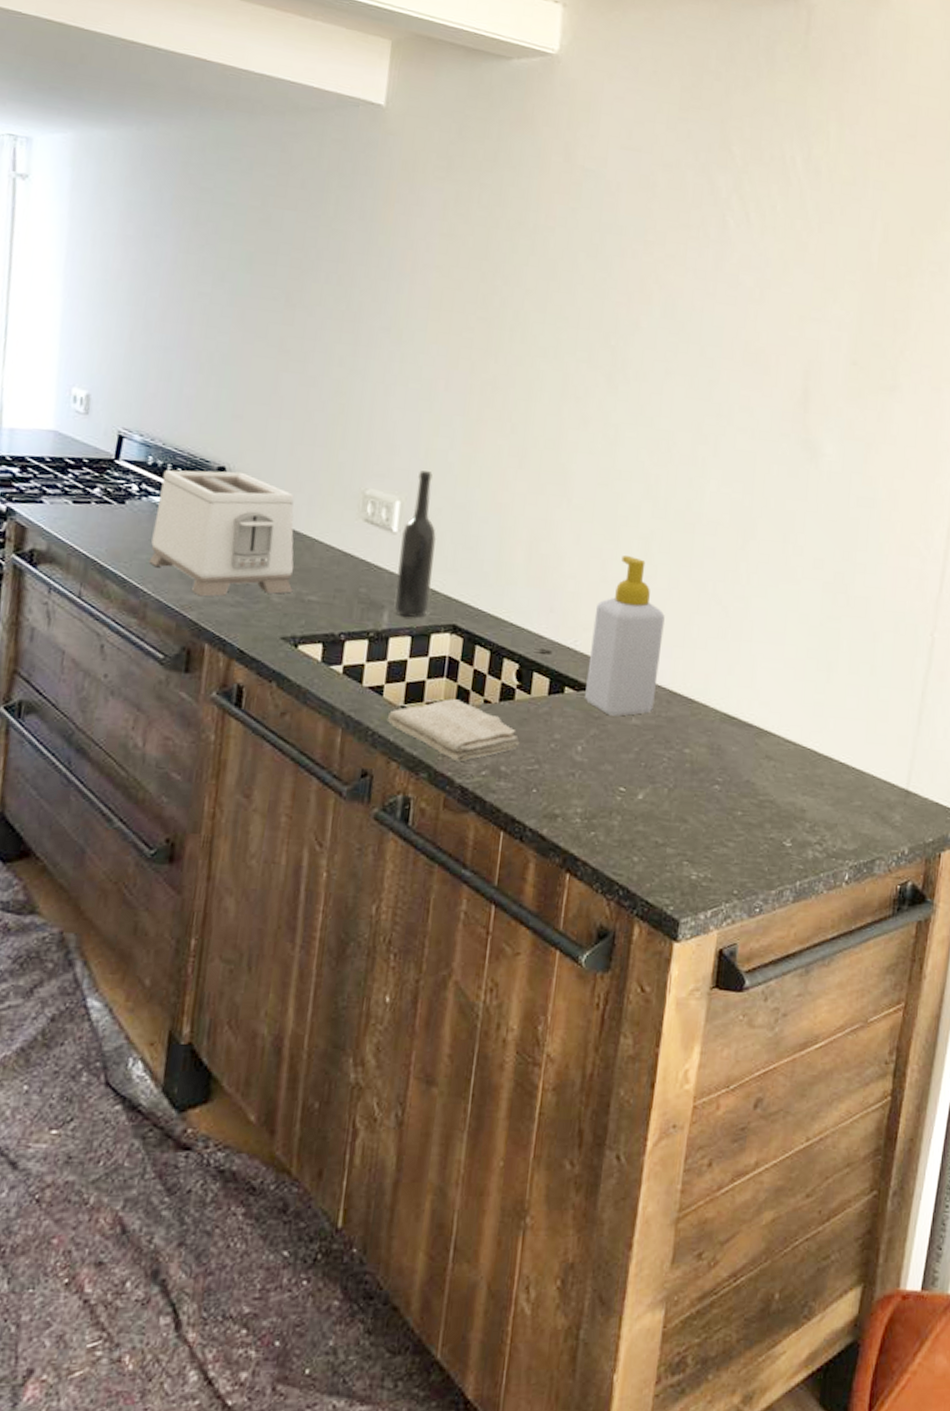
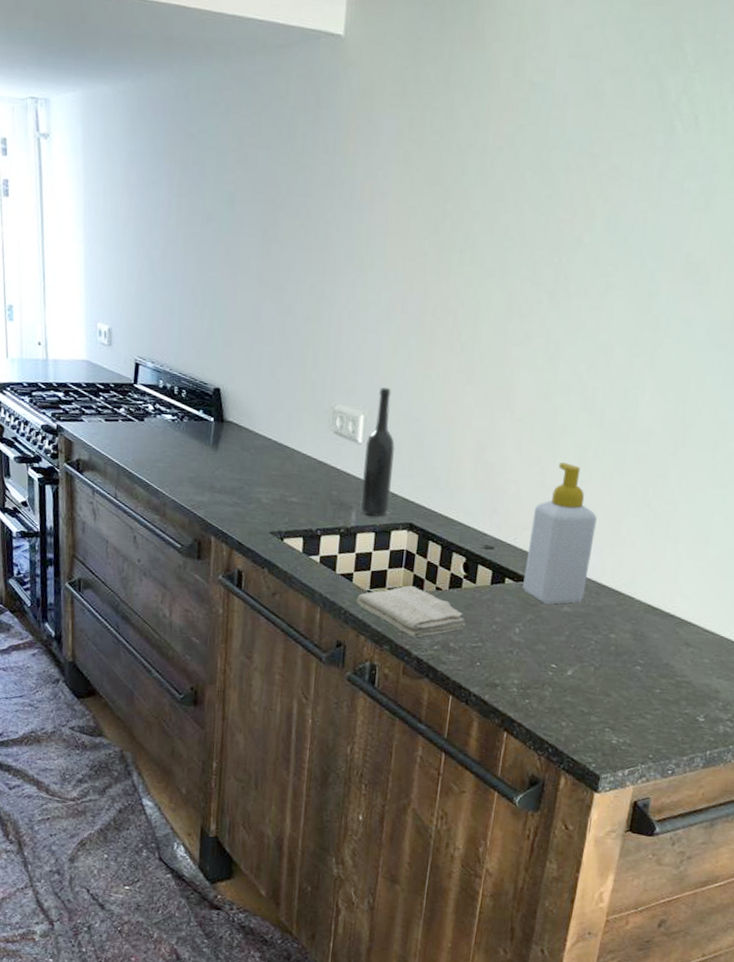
toaster: present [149,470,294,597] -> none [165,391,278,498]

